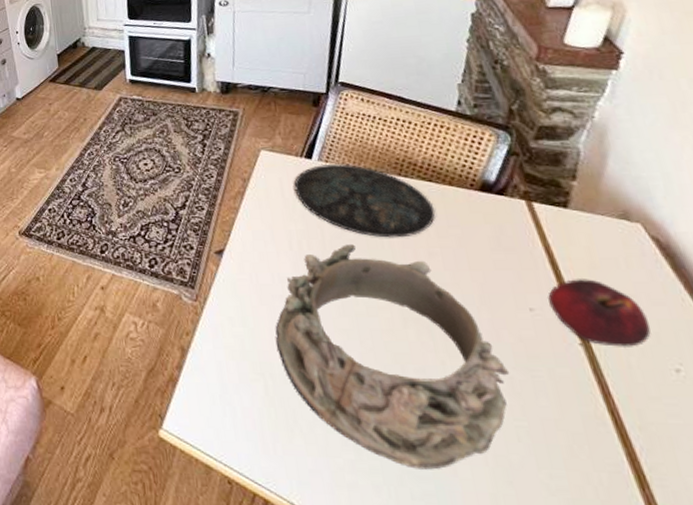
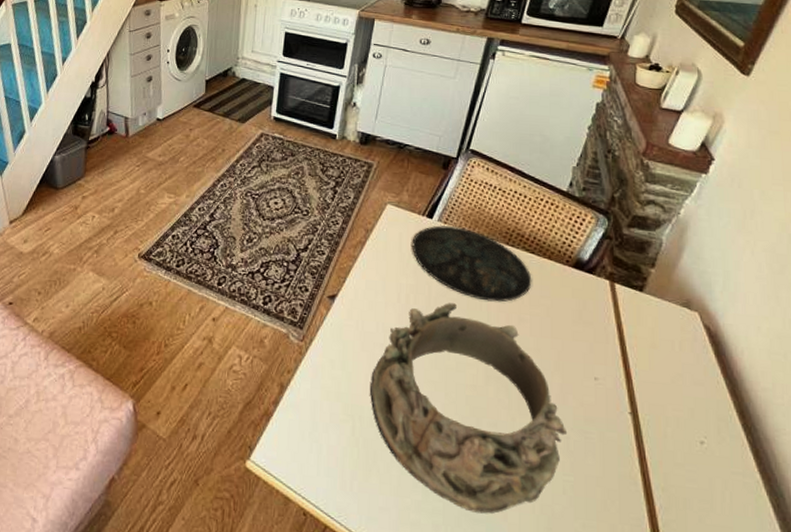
fruit: present [548,279,651,349] -> none [612,355,689,420]

